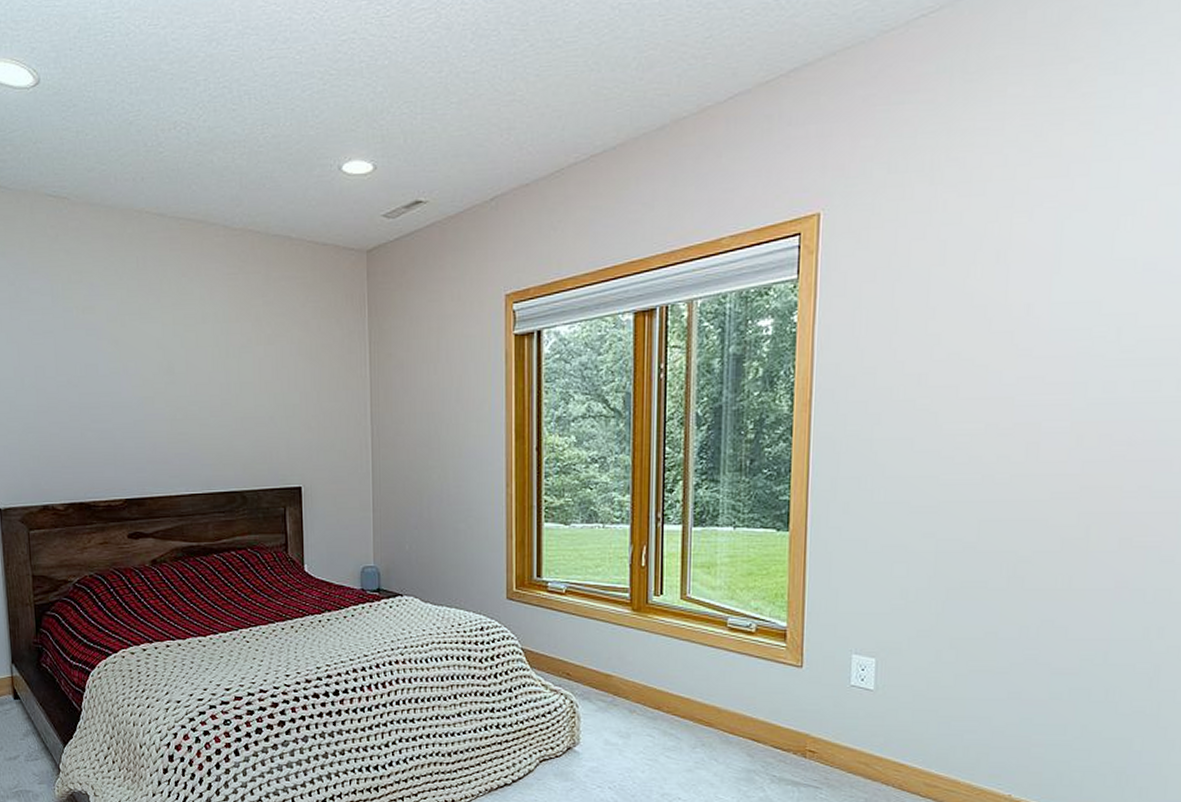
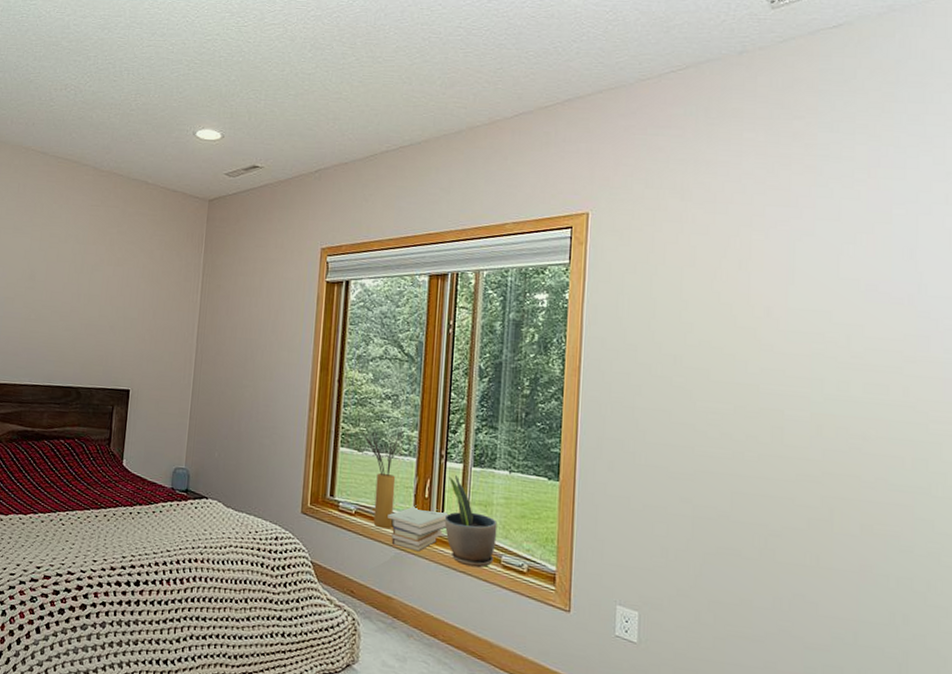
vase: none [567,497,614,605] -> present [362,431,403,530]
books: none [601,576,668,624] -> present [387,505,449,552]
potted plant: none [664,537,722,633] -> present [444,474,498,568]

